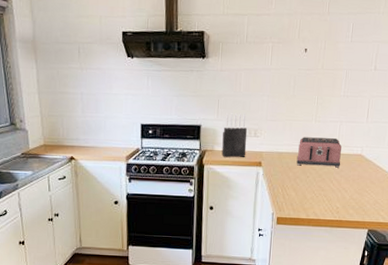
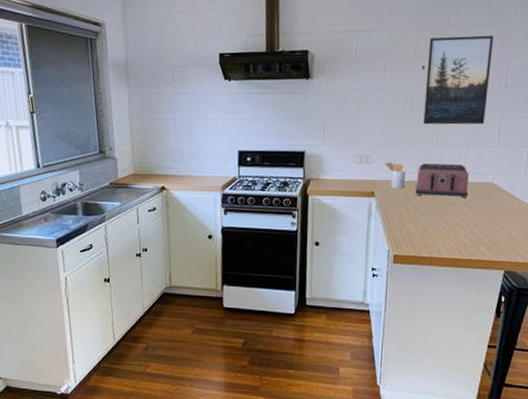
knife block: present [222,112,248,158] -> none [328,137,358,188]
utensil holder: none [271,135,289,160] -> present [385,162,406,189]
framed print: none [304,22,367,103] -> present [423,35,494,125]

